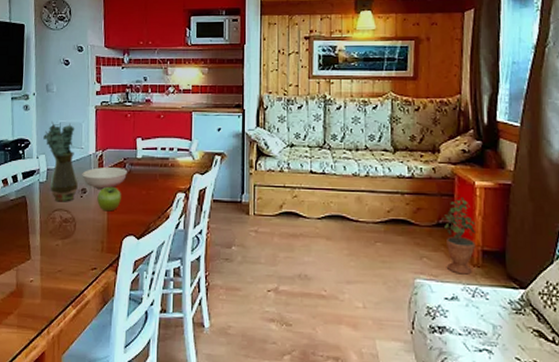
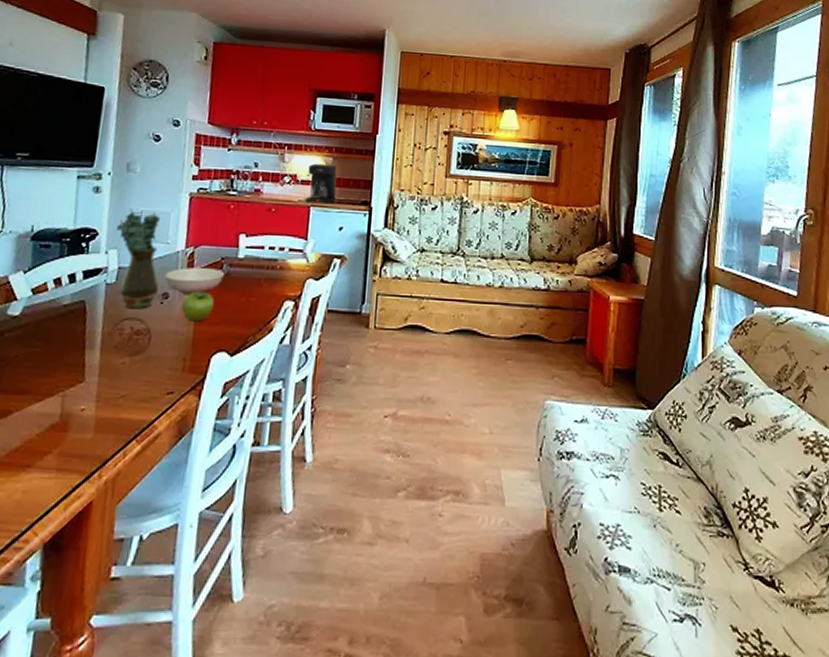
coffee maker: none [187,74,213,109] -> present [305,163,338,205]
potted plant: present [441,196,476,275] -> none [575,311,608,395]

